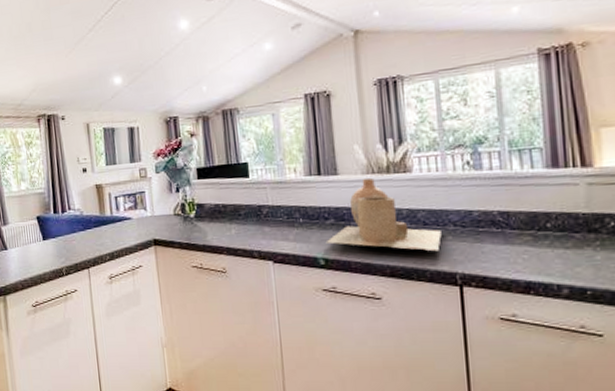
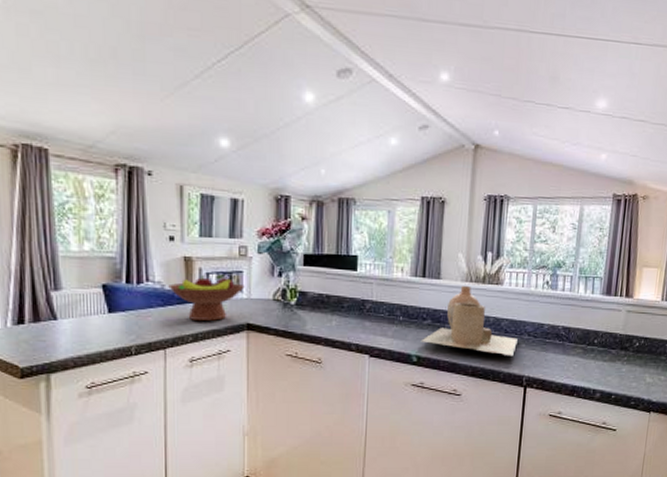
fruit bowl: none [86,195,148,241] -> present [168,274,245,321]

